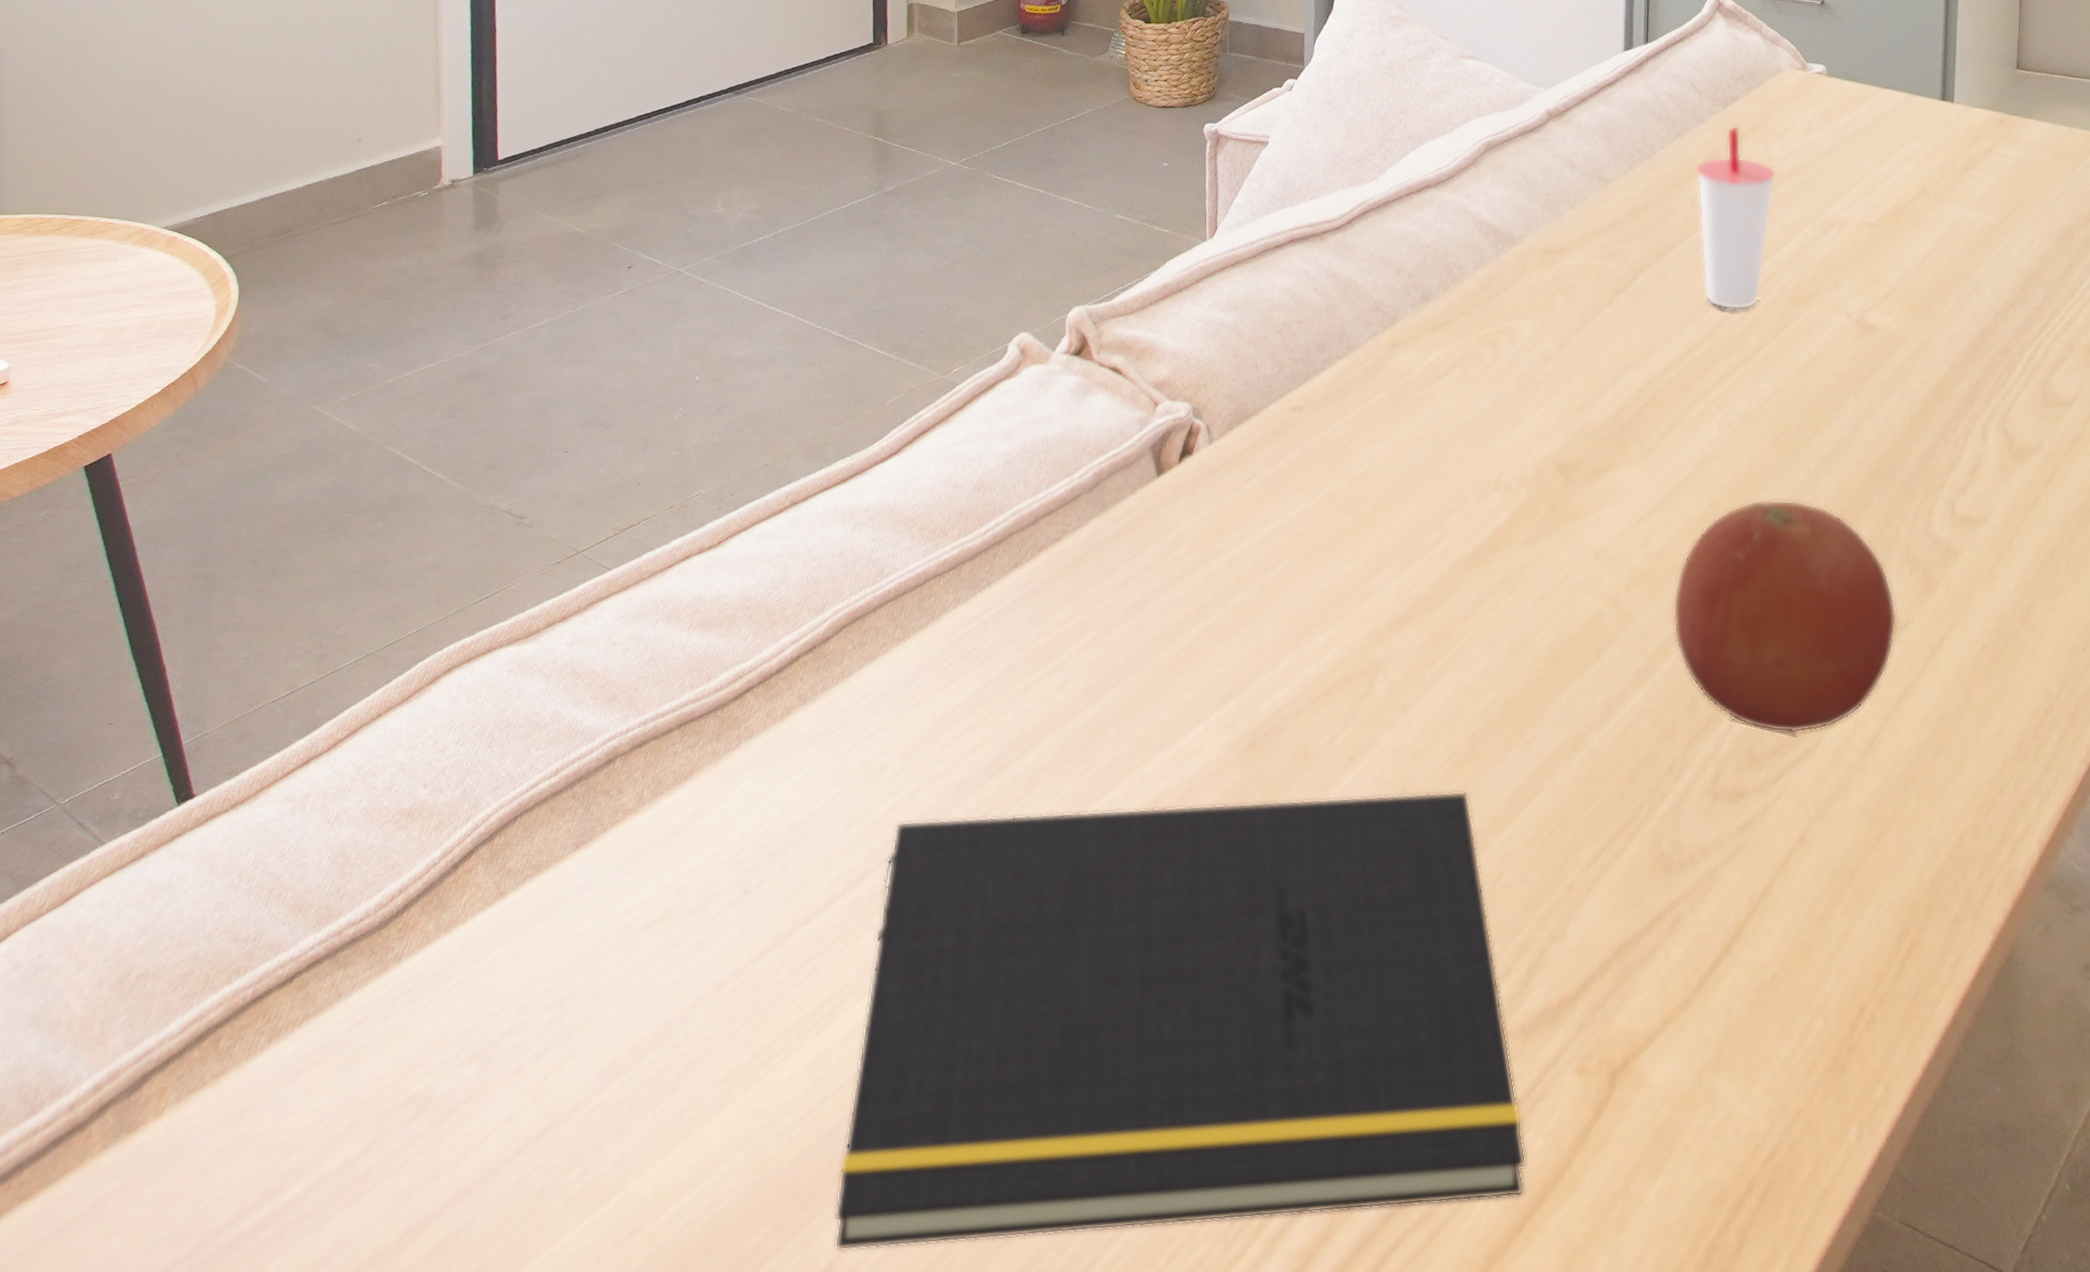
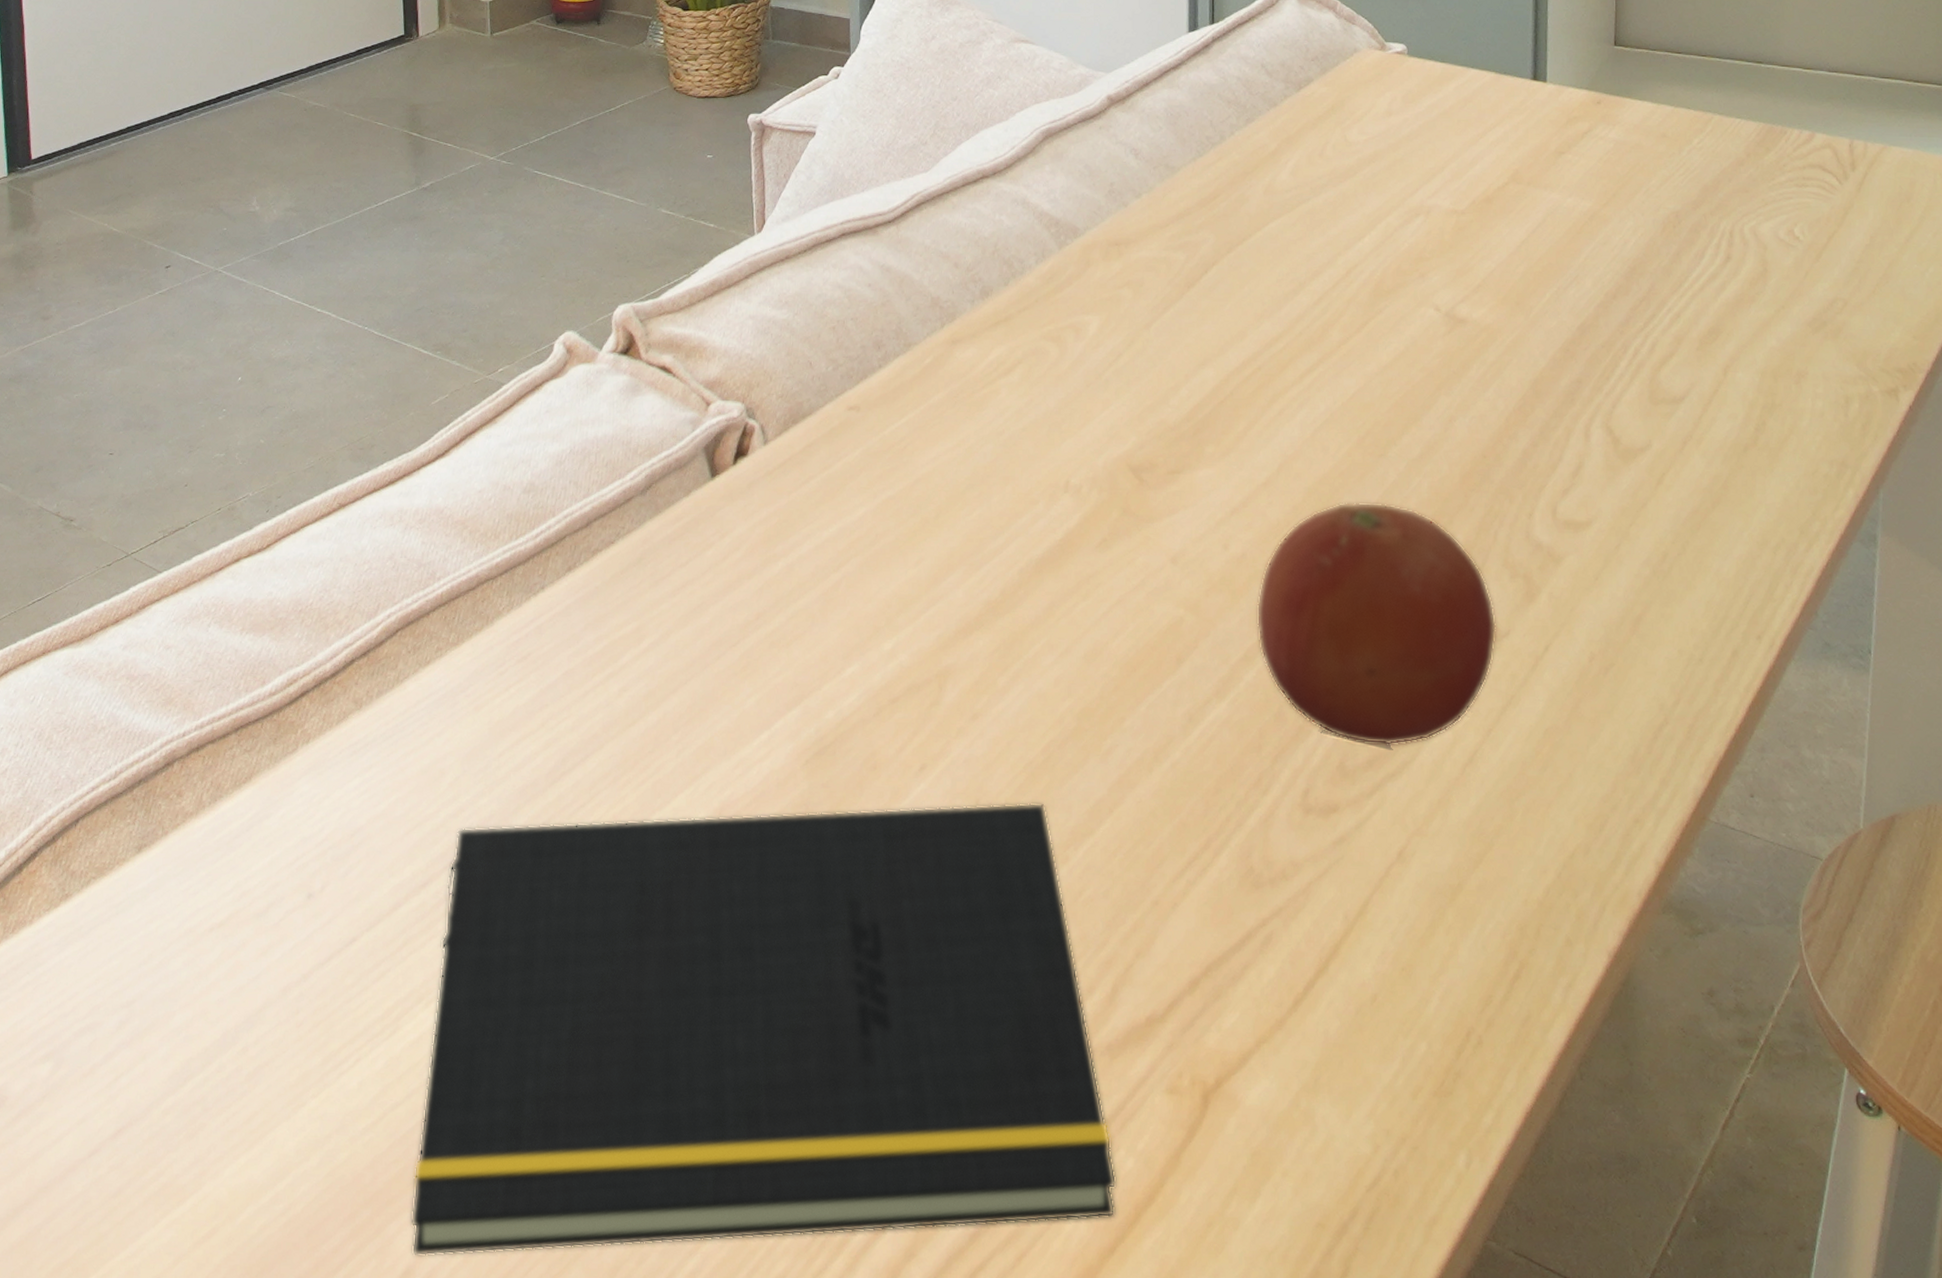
cup: present [1695,125,1777,310] -> none [1268,109,1357,304]

